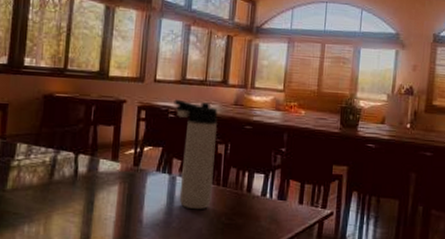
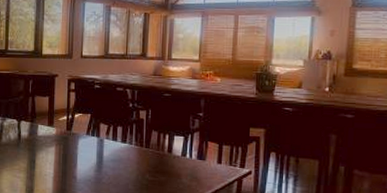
thermos bottle: present [174,99,218,209] -> none [99,72,139,167]

